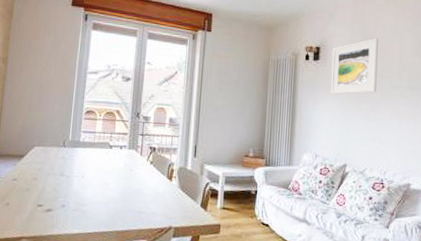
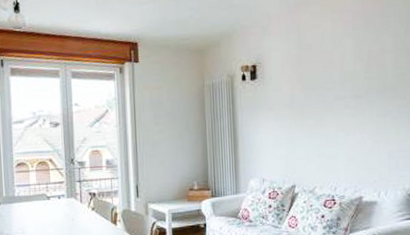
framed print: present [330,38,379,95] -> none [269,48,320,114]

